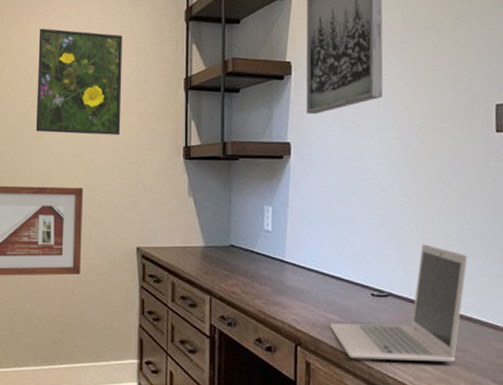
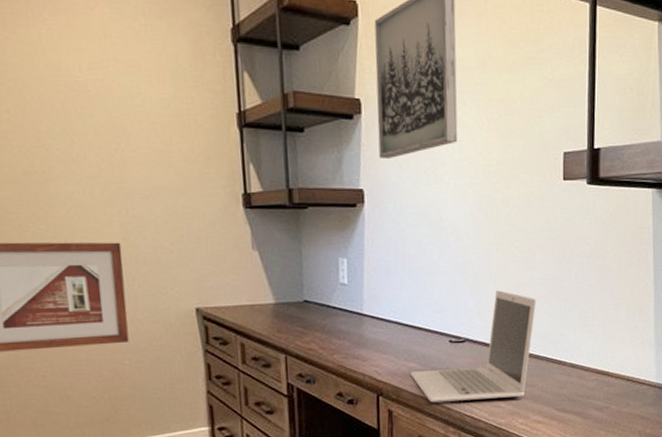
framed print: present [35,28,123,135] -> none [33,38,162,180]

